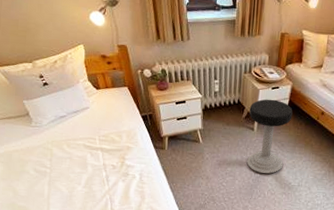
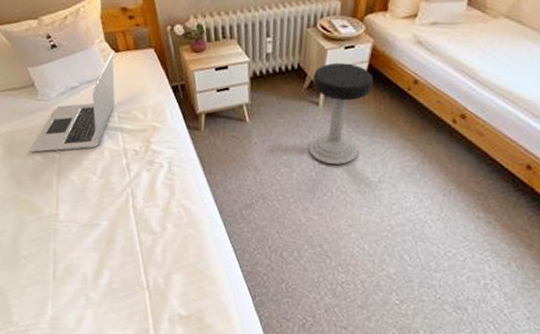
laptop: none [25,89,97,168] -> present [30,52,115,153]

